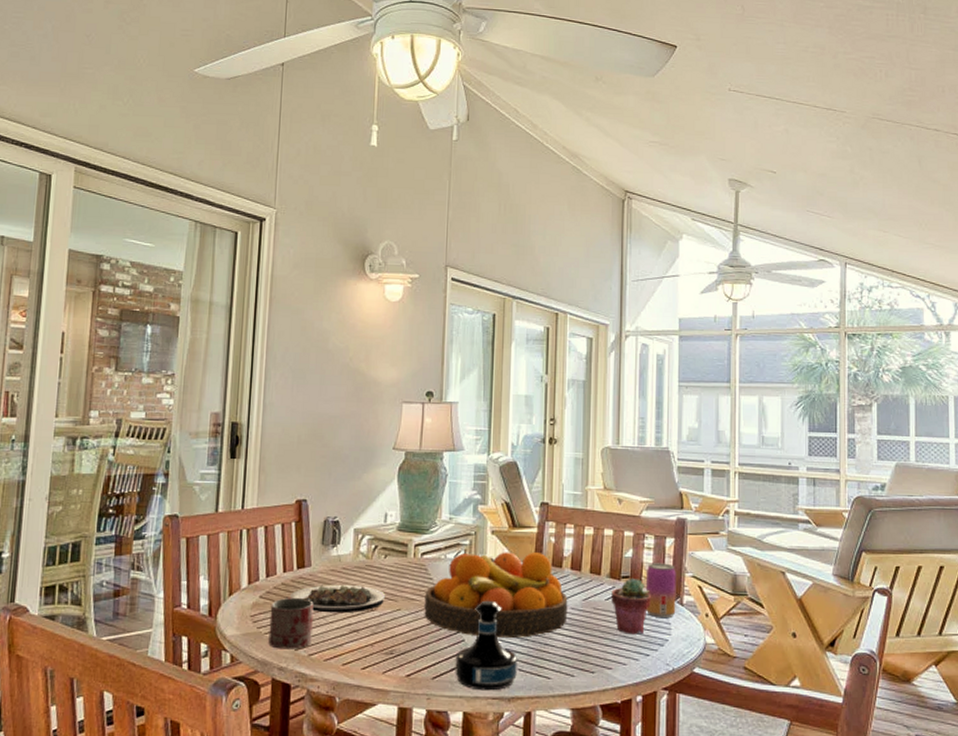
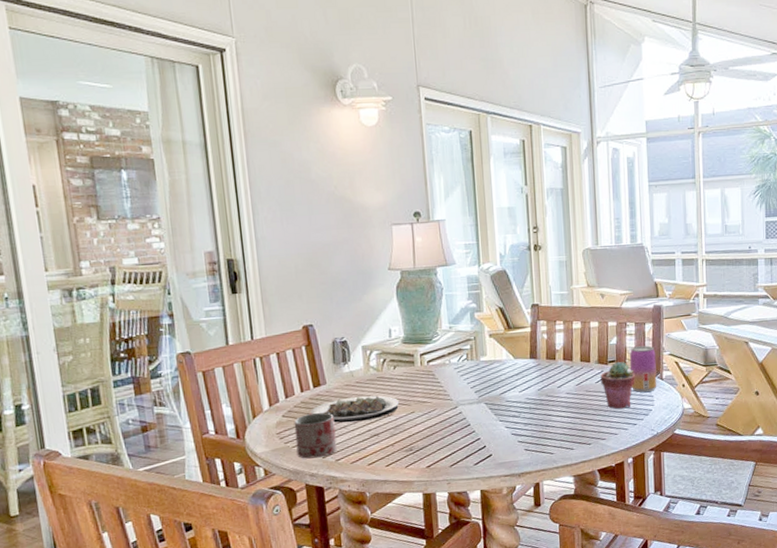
fruit bowl: present [424,551,568,638] -> none [435,348,564,427]
tequila bottle: present [455,600,517,691] -> none [468,395,524,471]

